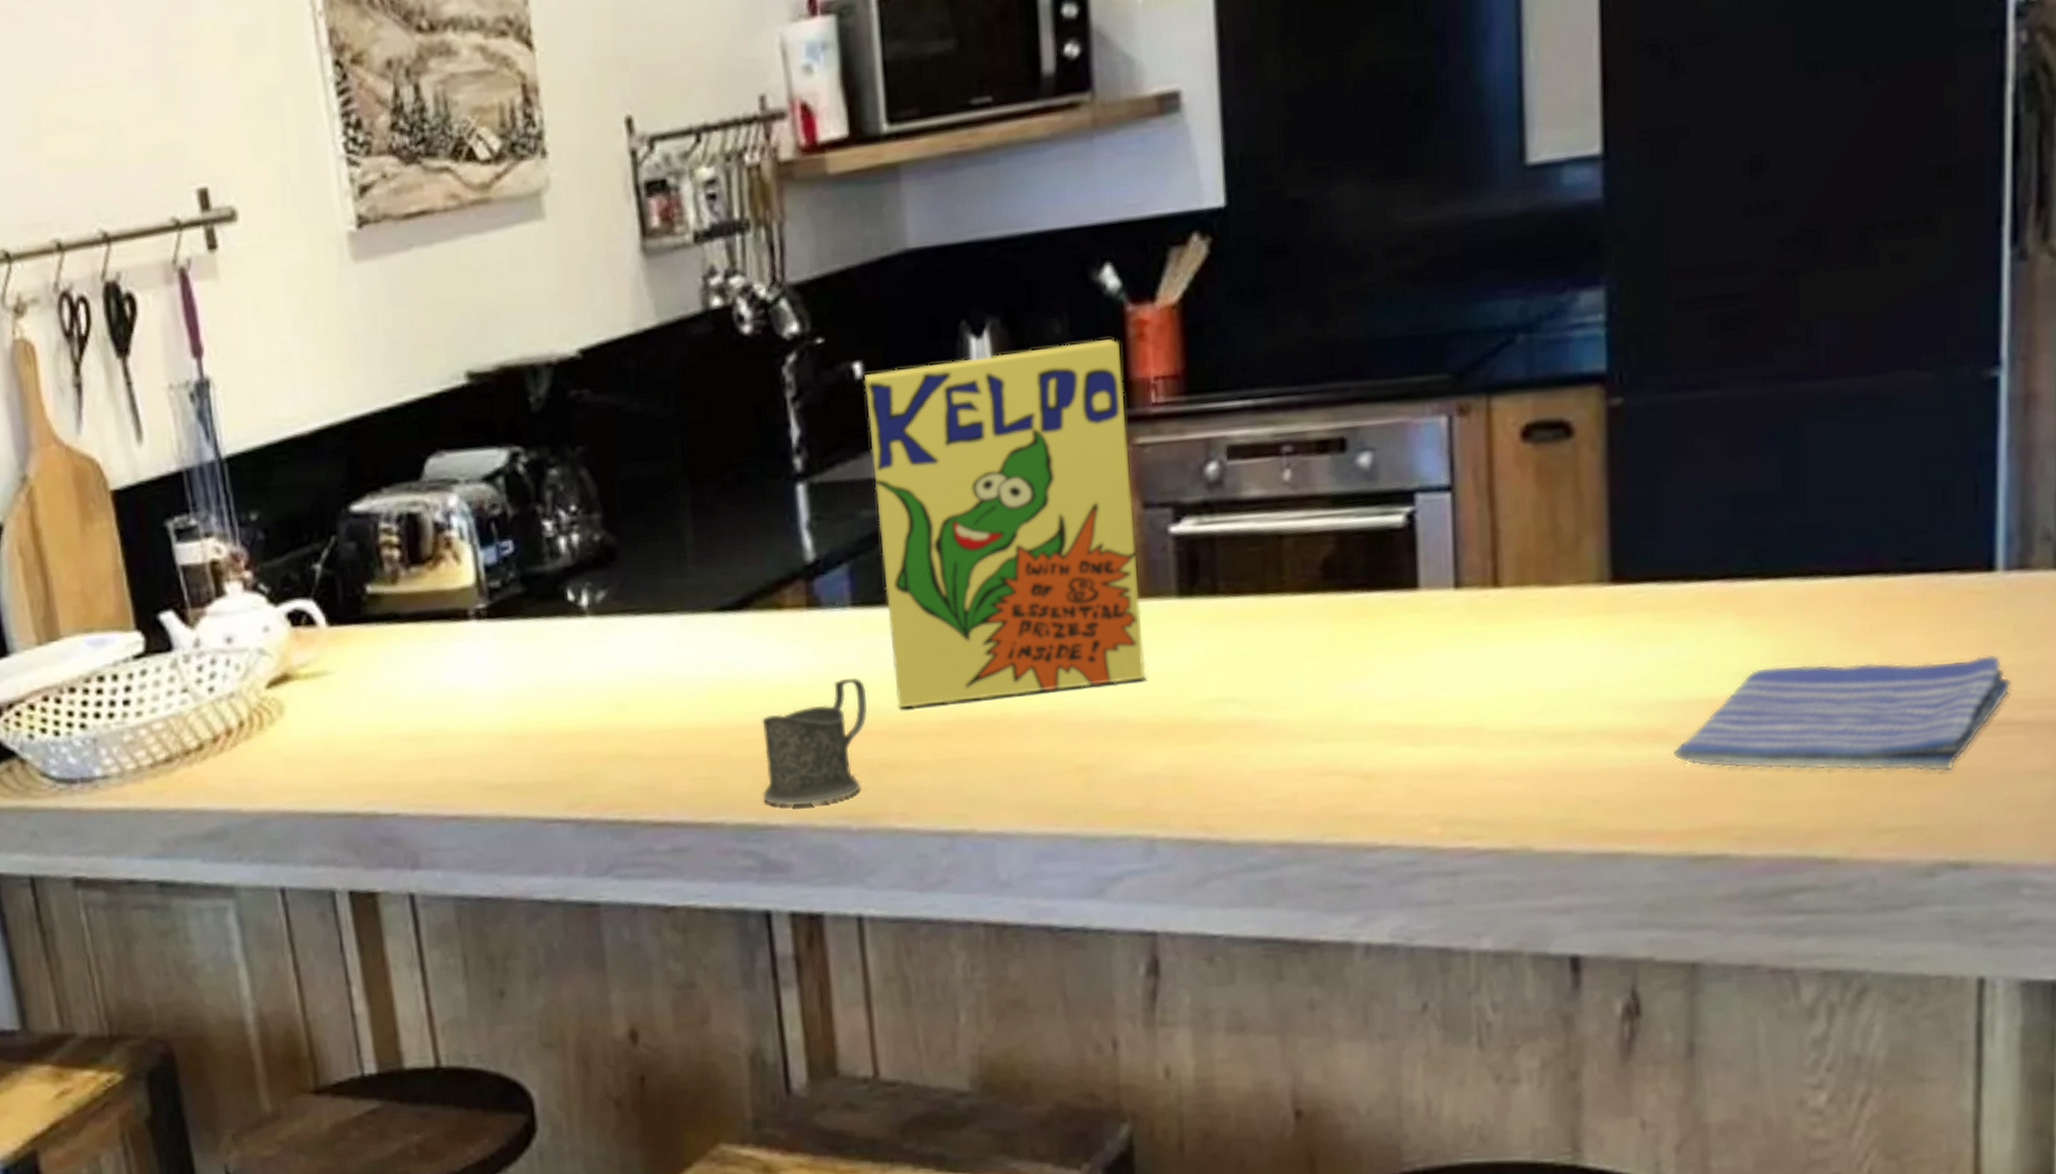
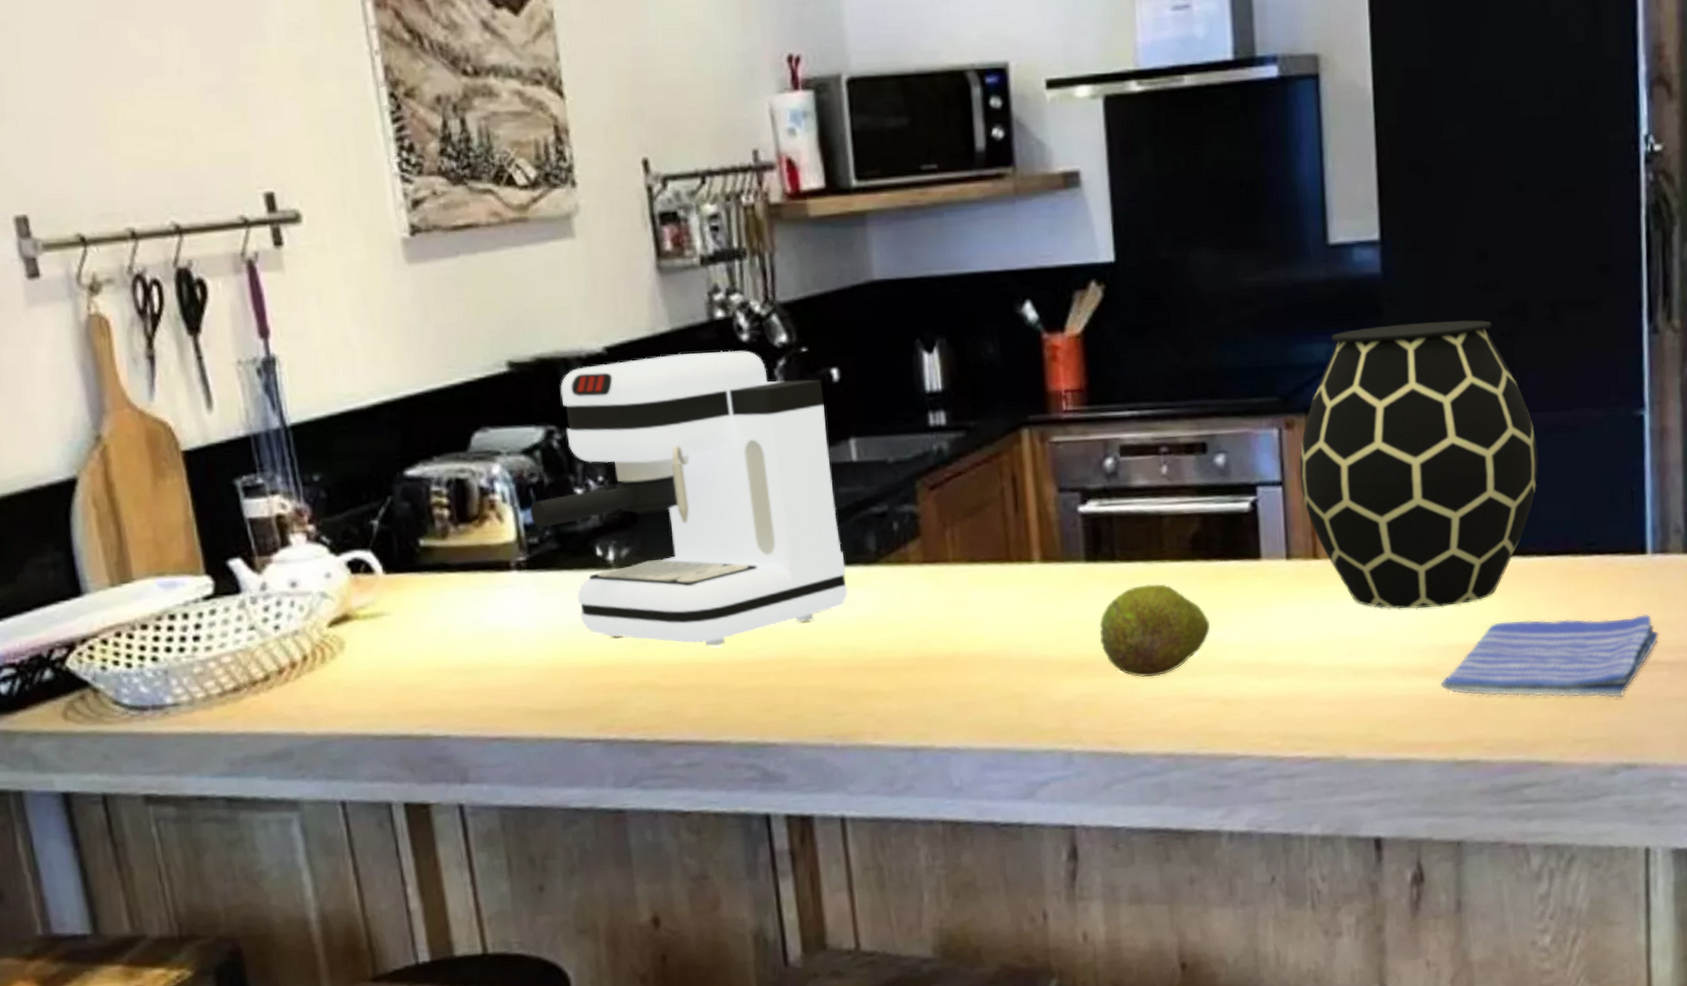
coffee maker: none [491,345,871,710] -> present [529,350,849,648]
mug: present [761,677,867,806] -> none [760,622,846,727]
cereal box: present [863,339,1146,708] -> none [840,359,1063,647]
fruit: none [1194,624,1346,745] -> present [1099,584,1211,678]
vase: none [1476,255,1831,652] -> present [1299,320,1538,609]

